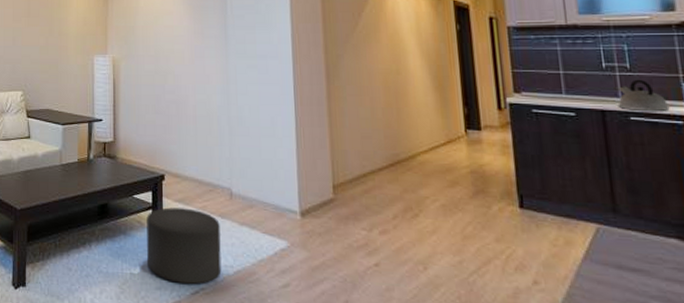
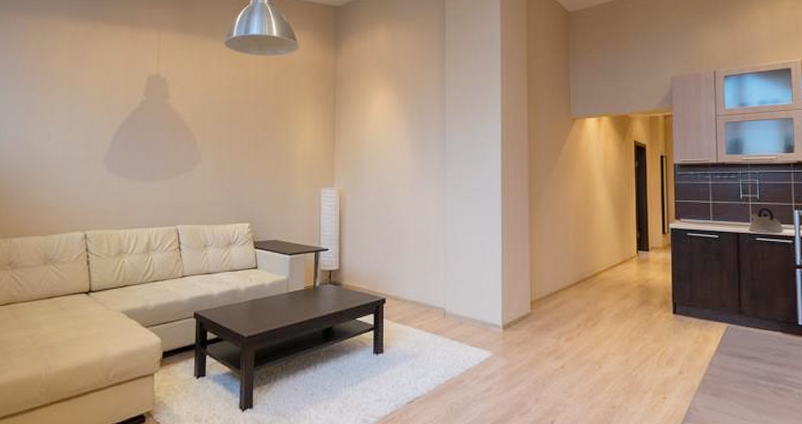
pouf: present [147,207,222,284] -> none [368,328,434,394]

